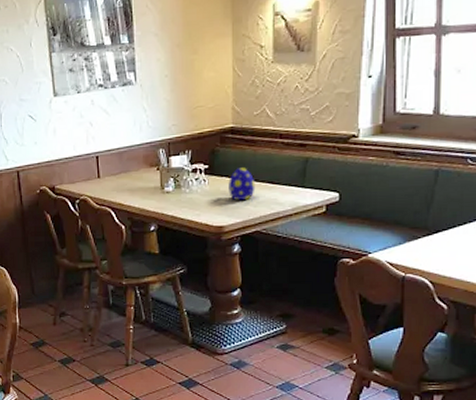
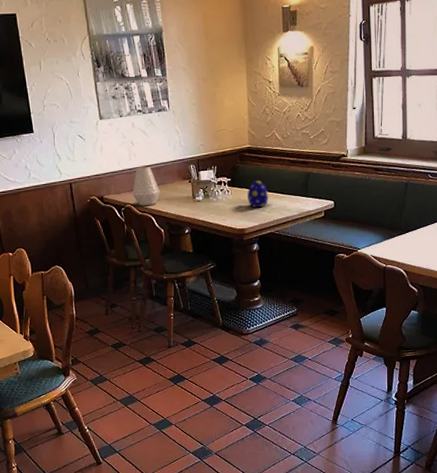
vase: none [89,151,122,197] -> present [132,166,160,206]

